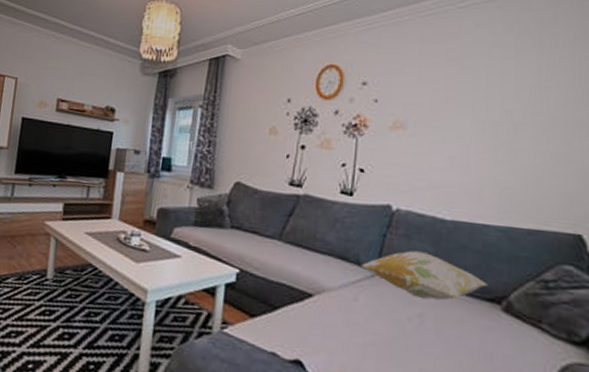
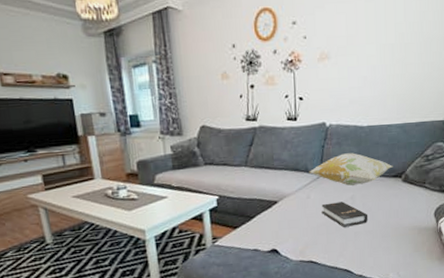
hardback book: none [372,314,443,360] -> present [321,201,368,227]

